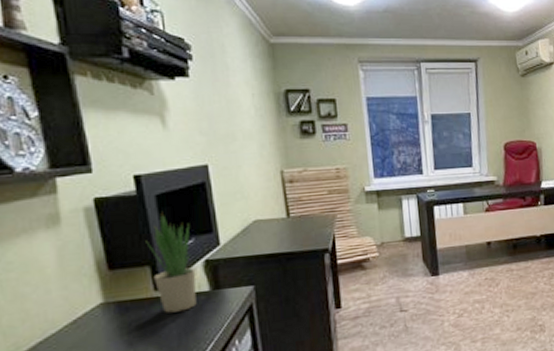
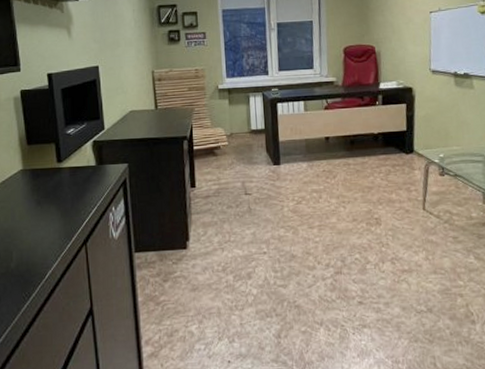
potted plant: present [145,212,197,313] -> none [53,102,86,181]

